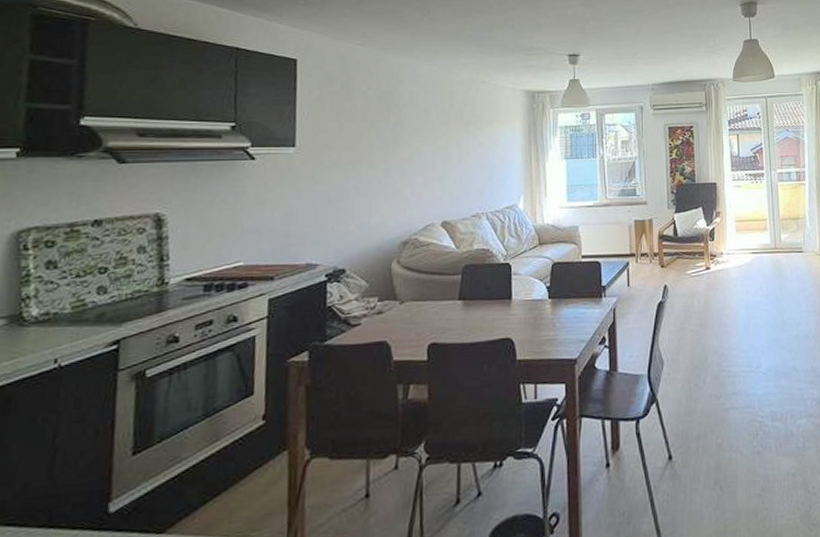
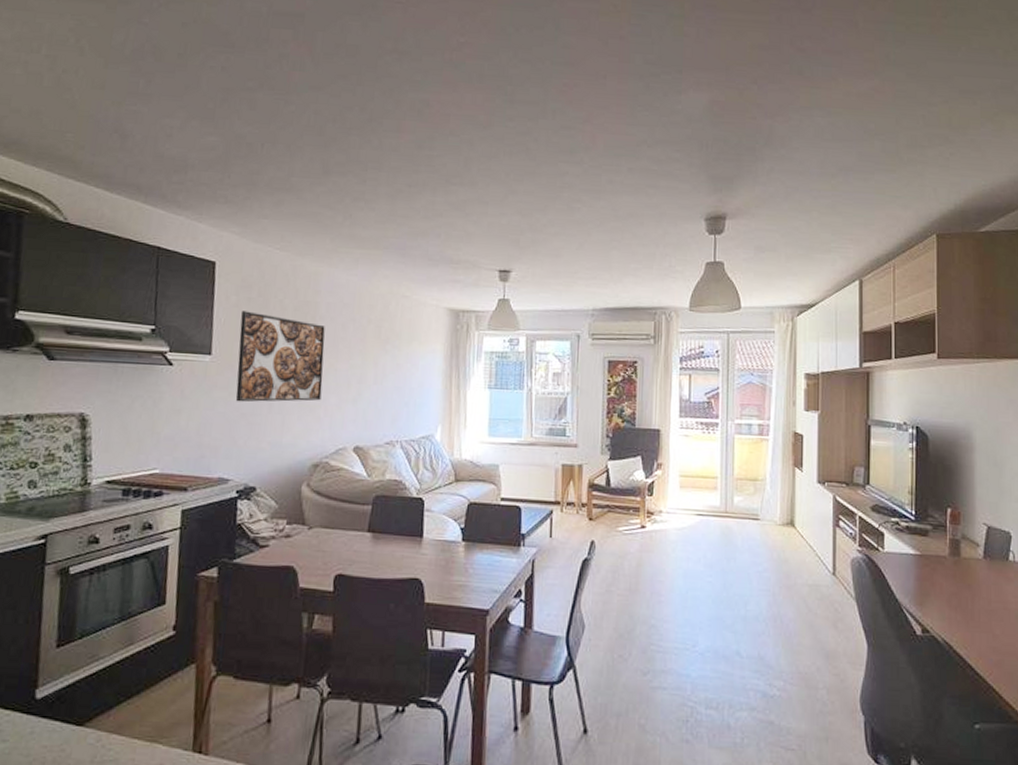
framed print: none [321,104,409,190] -> present [235,311,325,402]

